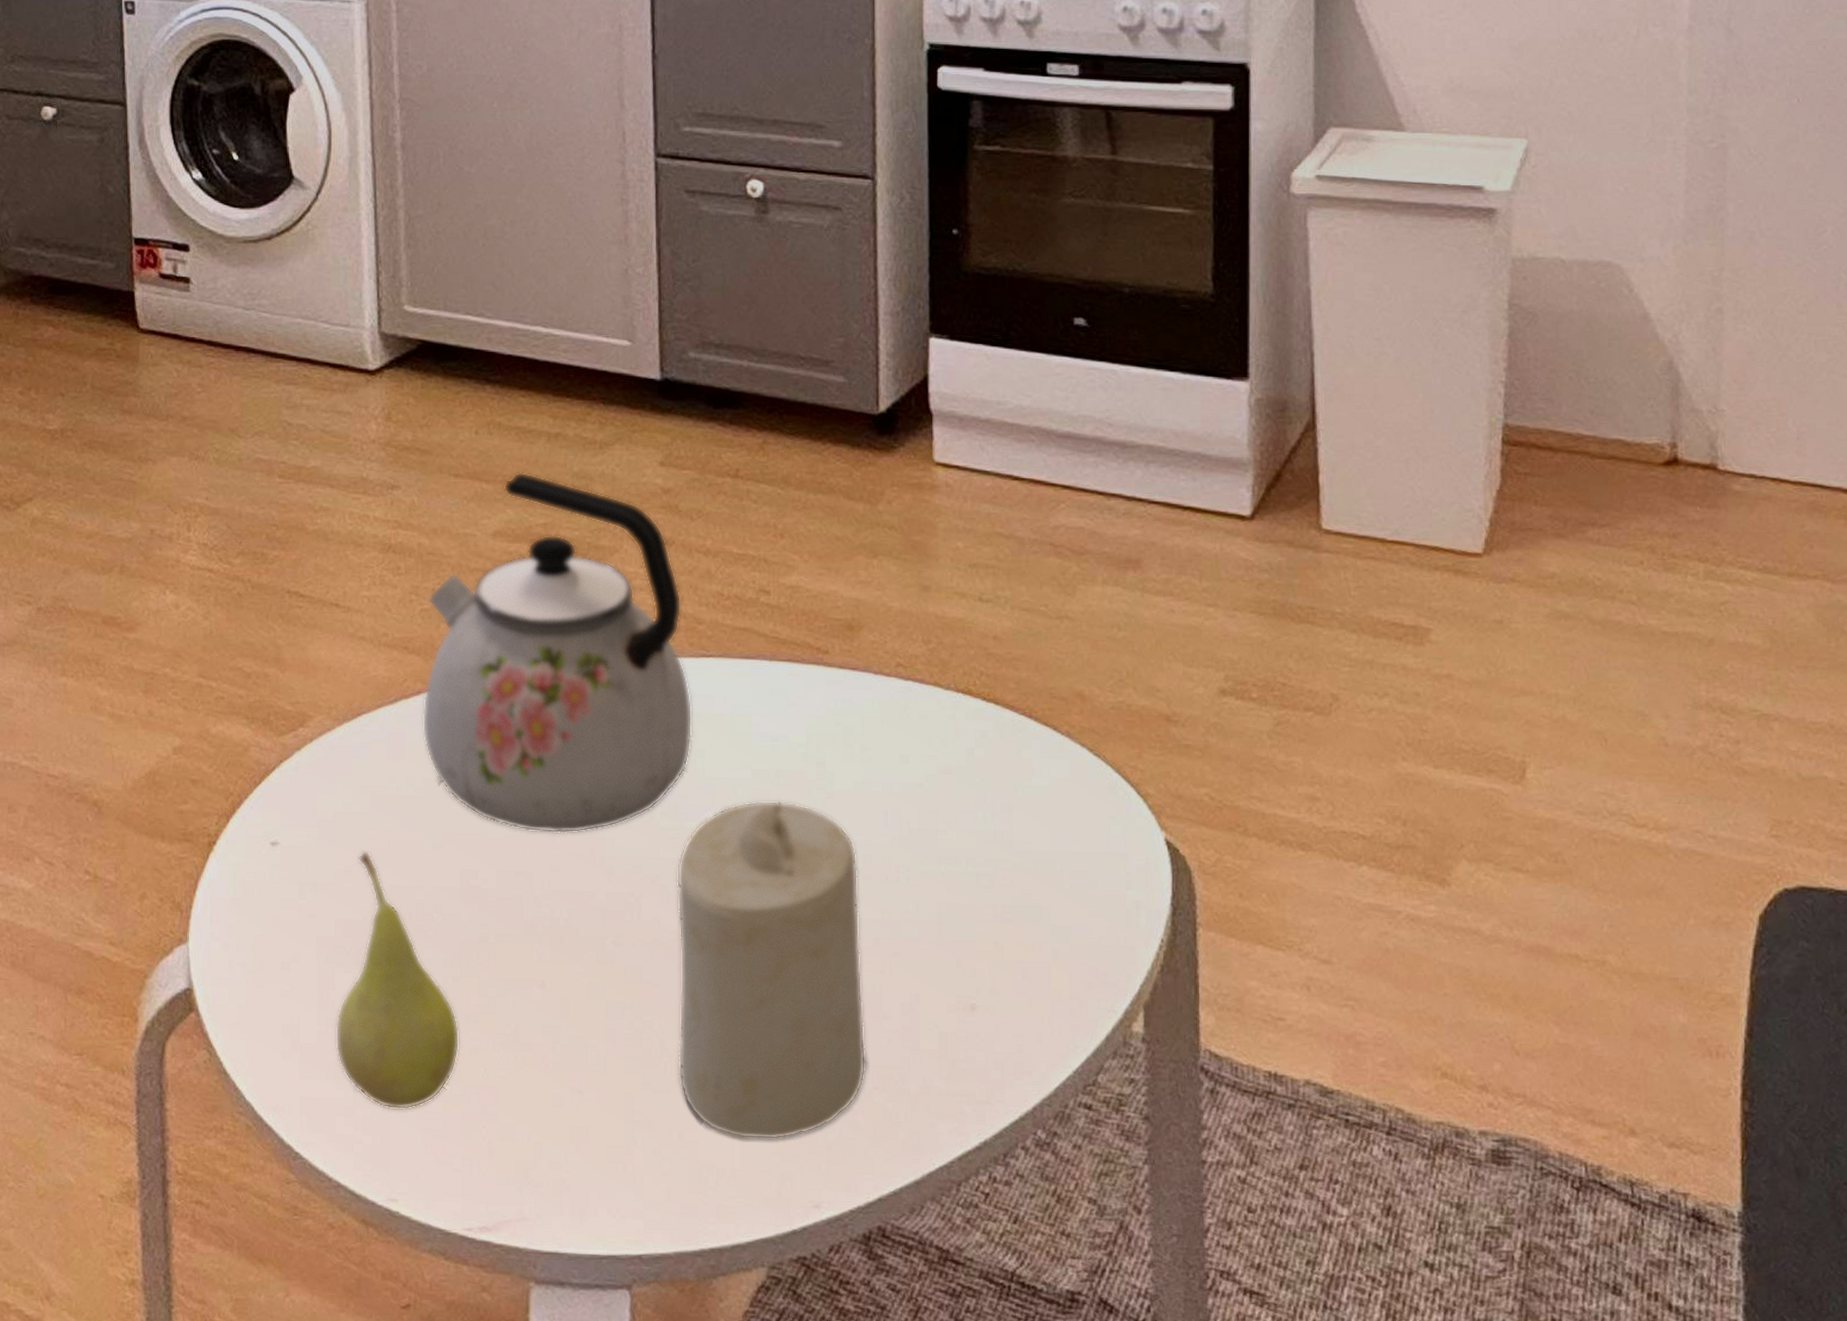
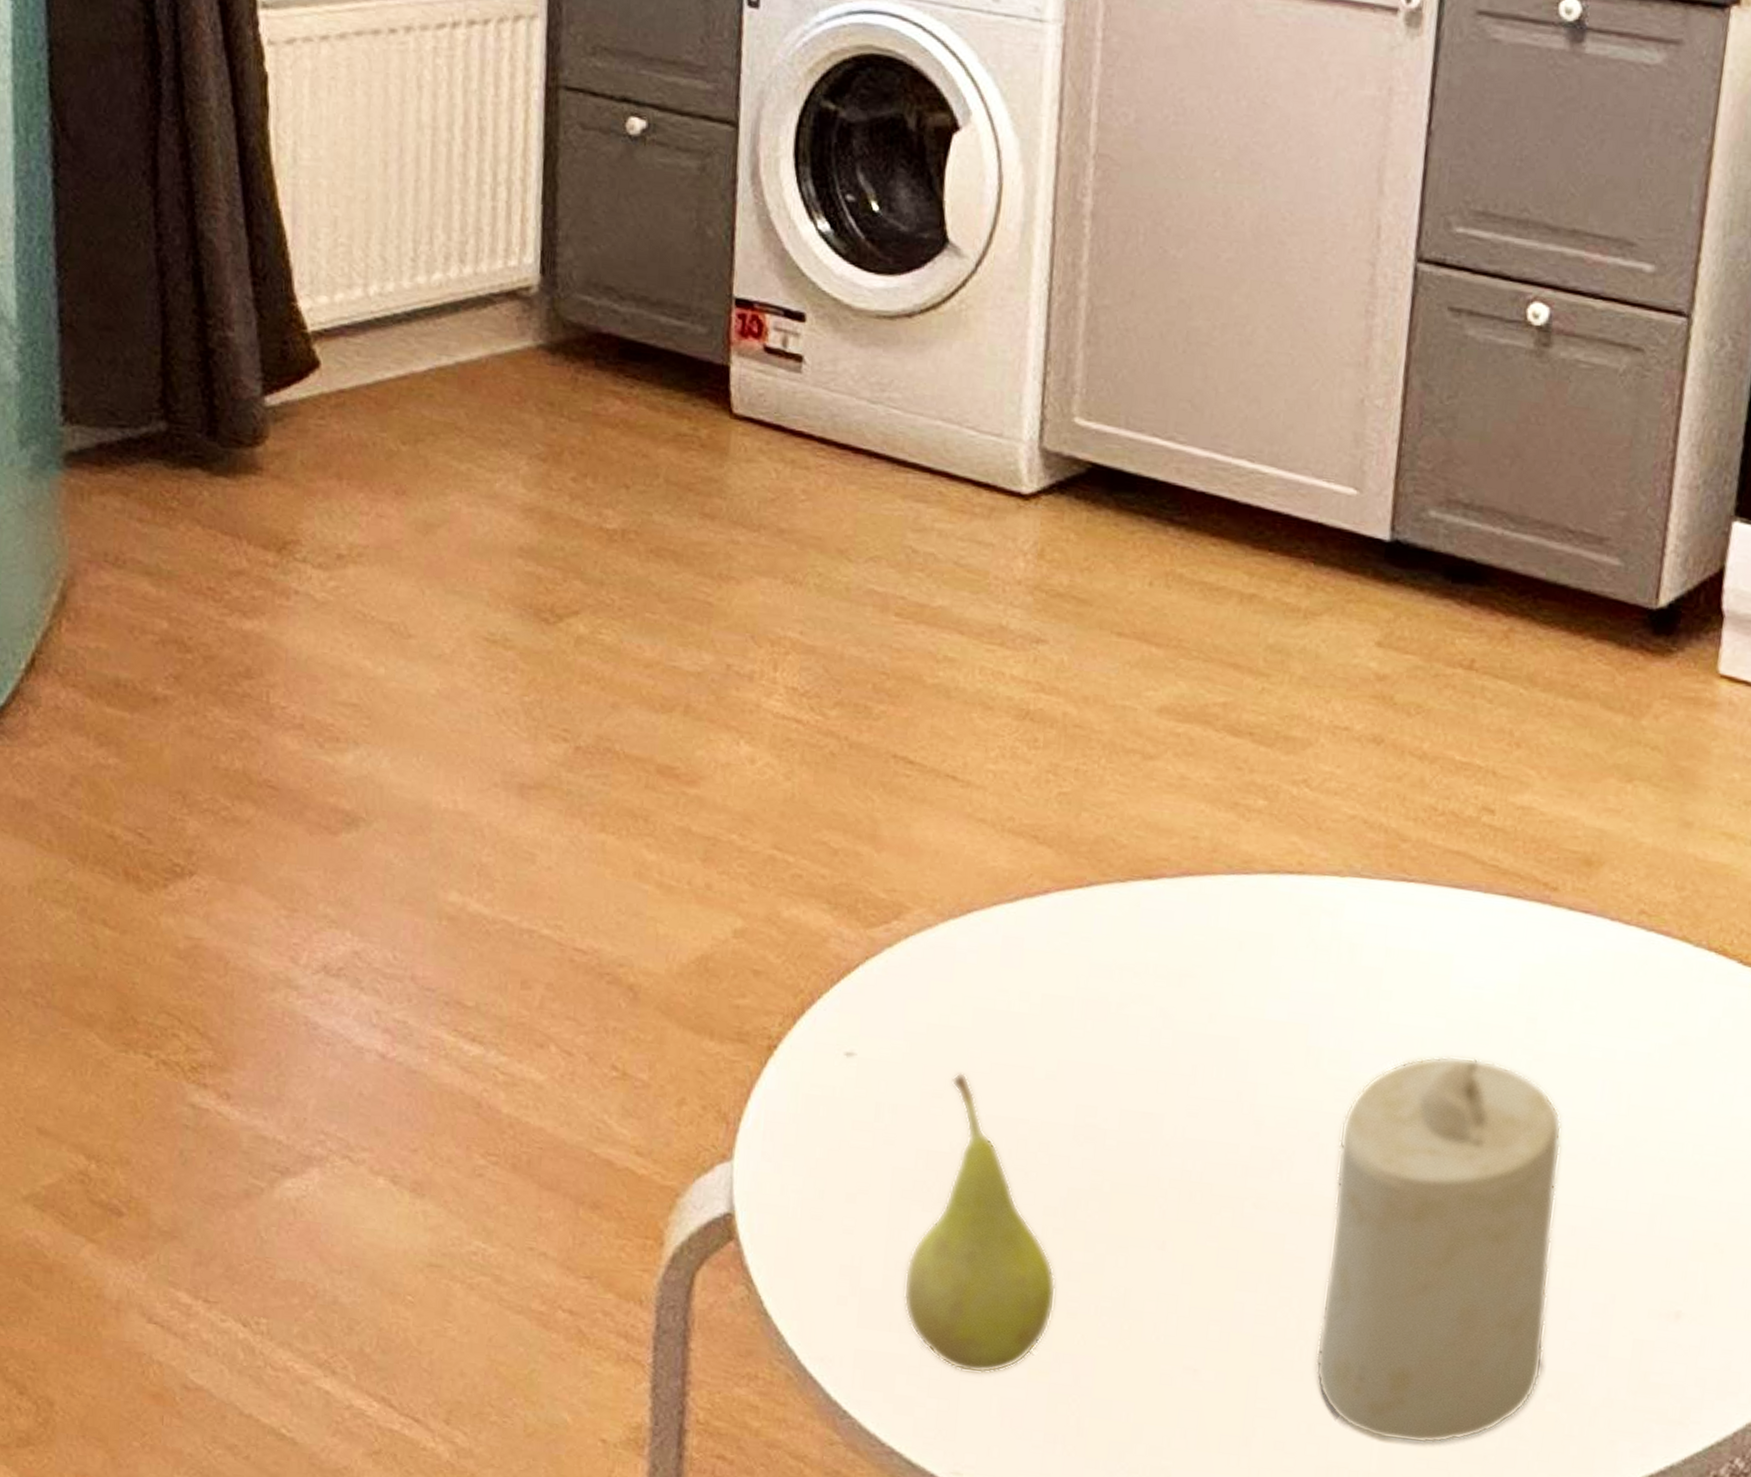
kettle: present [422,472,693,834] -> none [1046,637,1385,1075]

